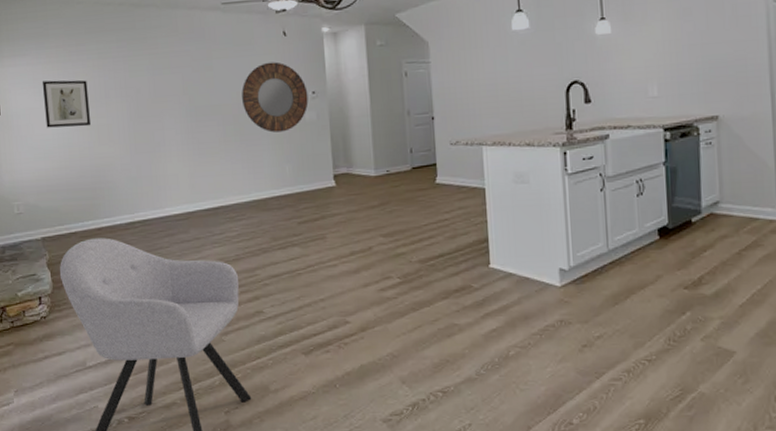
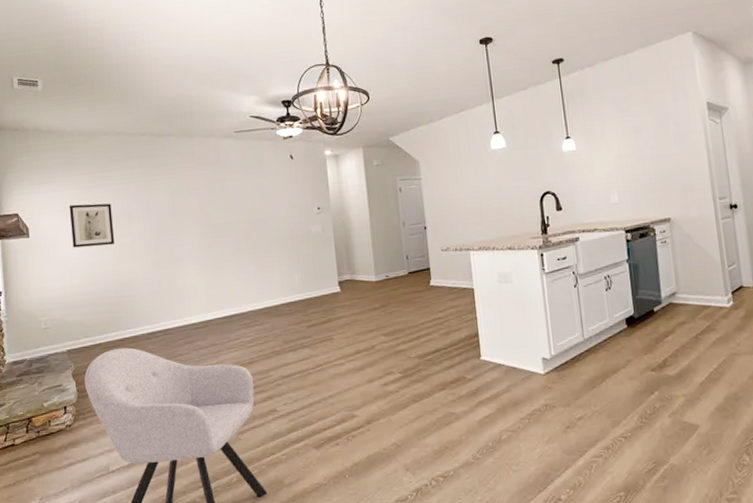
home mirror: present [241,61,309,133] -> none [253,182,314,245]

